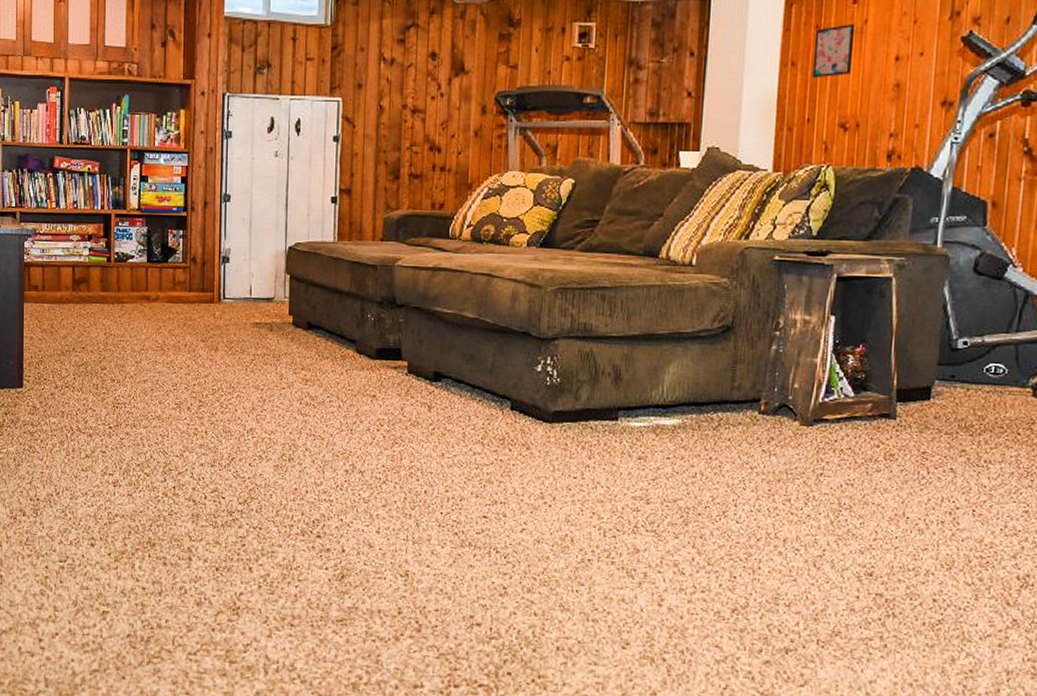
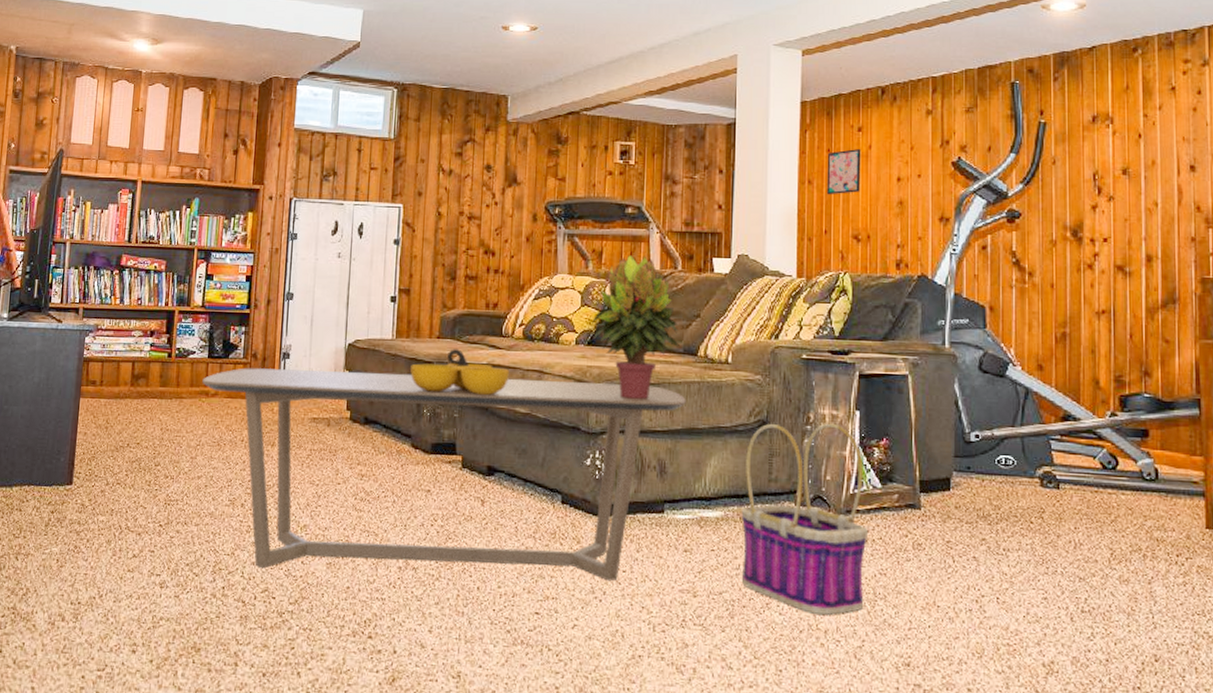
coffee table: none [143,272,645,488] -> present [202,368,686,582]
decorative bowl: none [353,252,456,300] -> present [410,349,509,396]
potted plant: none [545,150,641,305] -> present [592,255,681,400]
basket: none [698,329,837,525] -> present [741,423,869,616]

